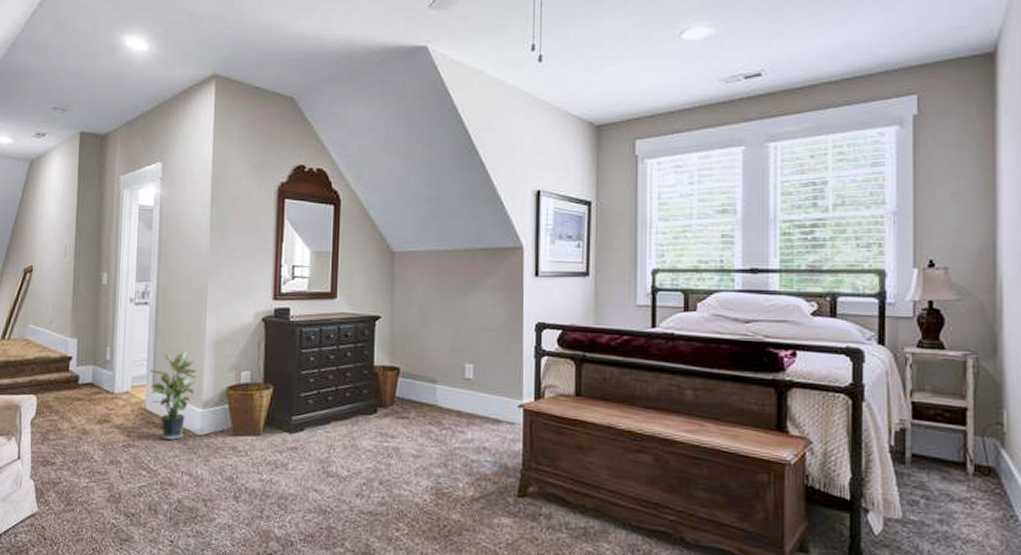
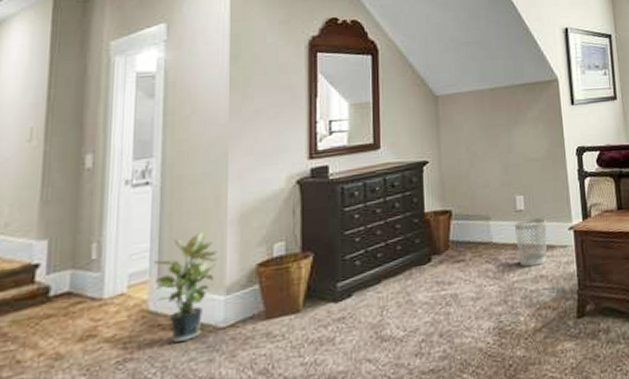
wastebasket: none [460,388,496,437] -> present [514,217,547,267]

